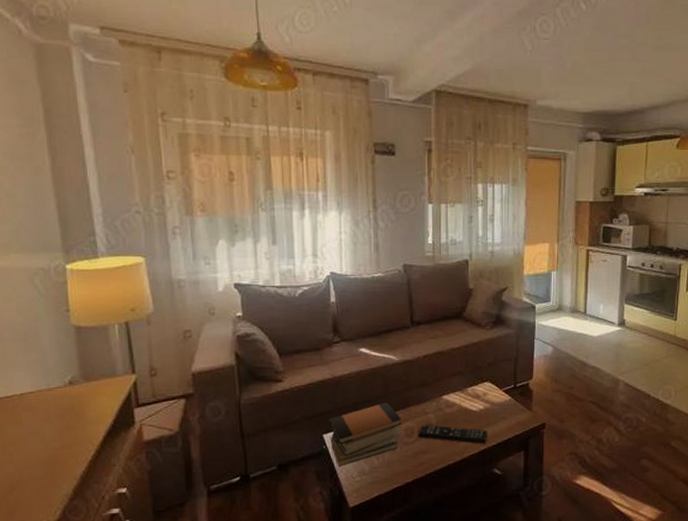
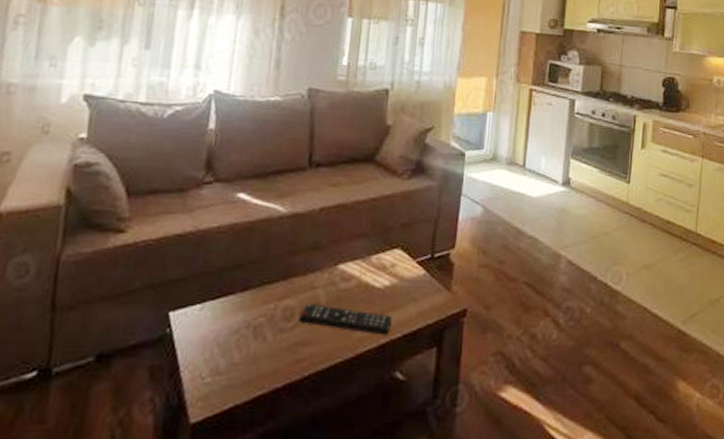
book stack: present [328,402,402,467] -> none [177,269,281,361]

